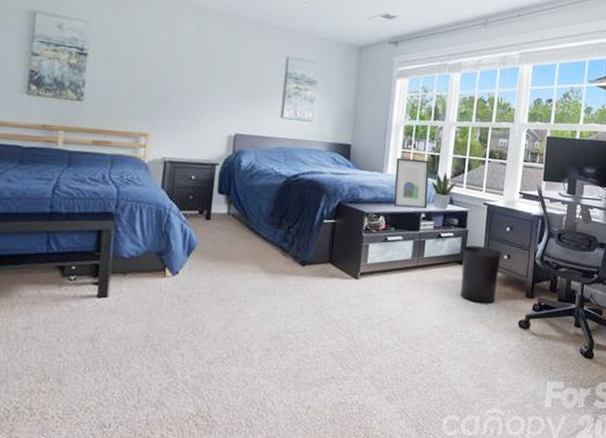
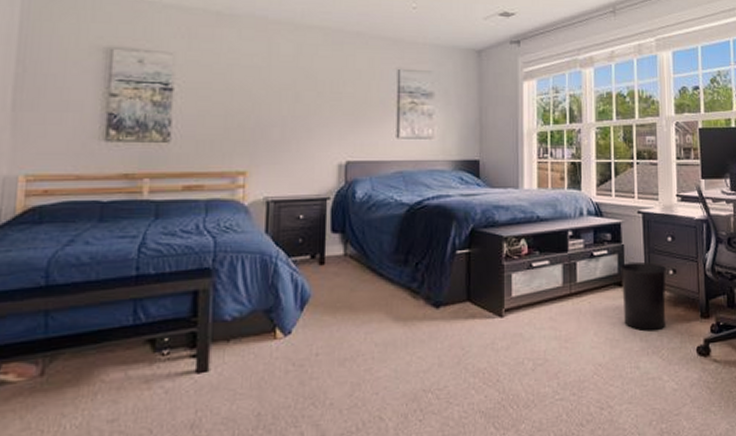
picture frame: present [393,157,430,209] -> none [533,169,574,227]
potted plant: present [432,172,458,209] -> none [576,180,605,224]

